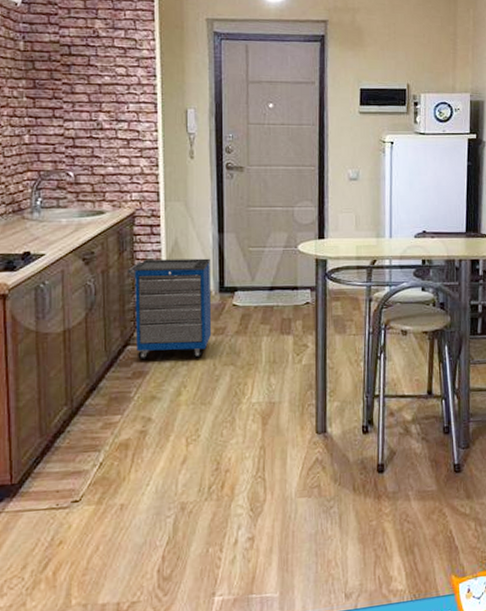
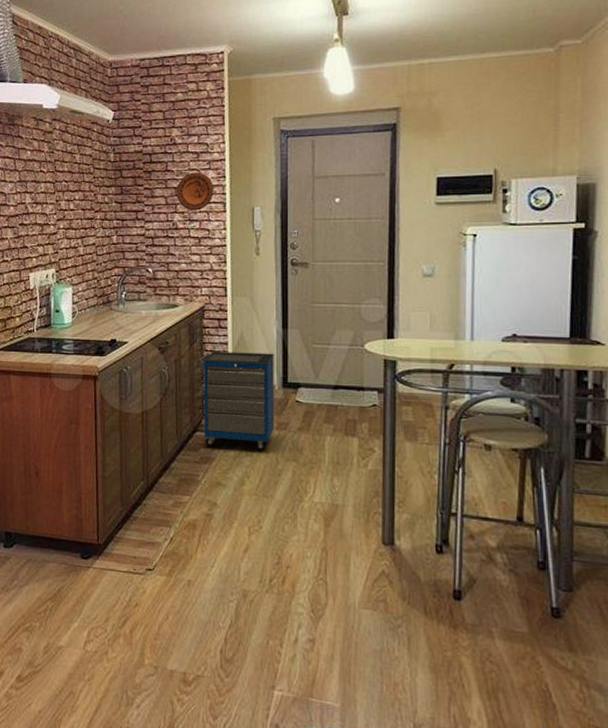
decorative plate: none [101,68,144,111] -> present [177,172,214,211]

